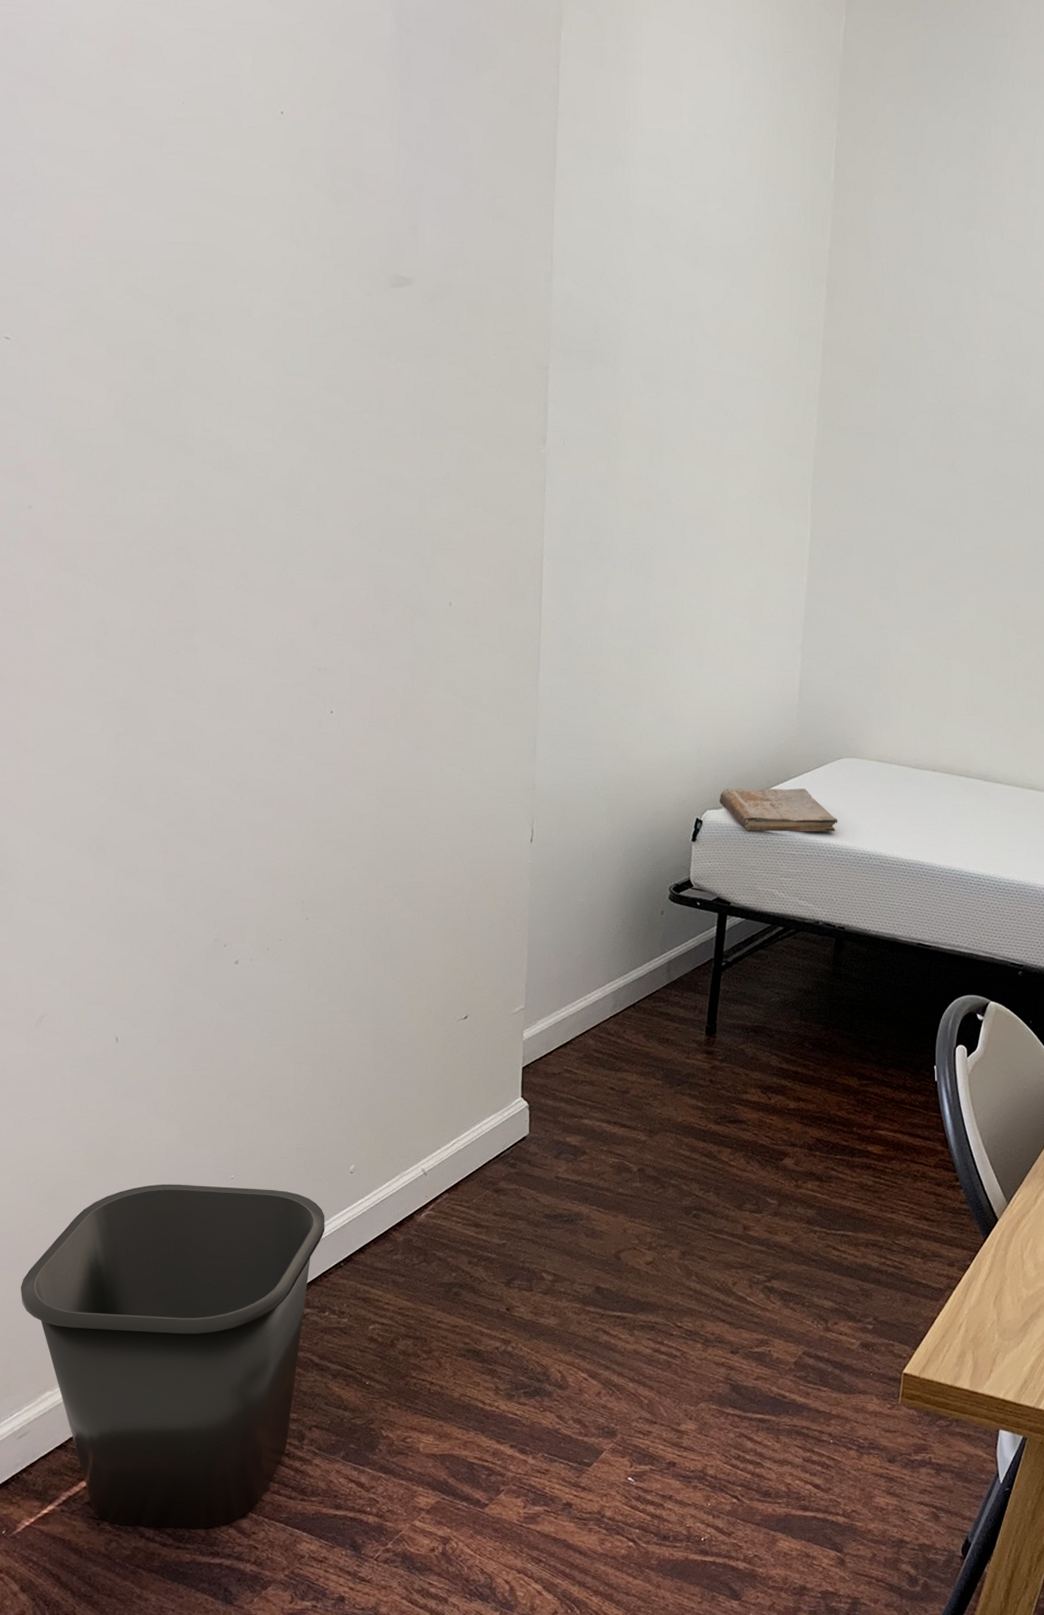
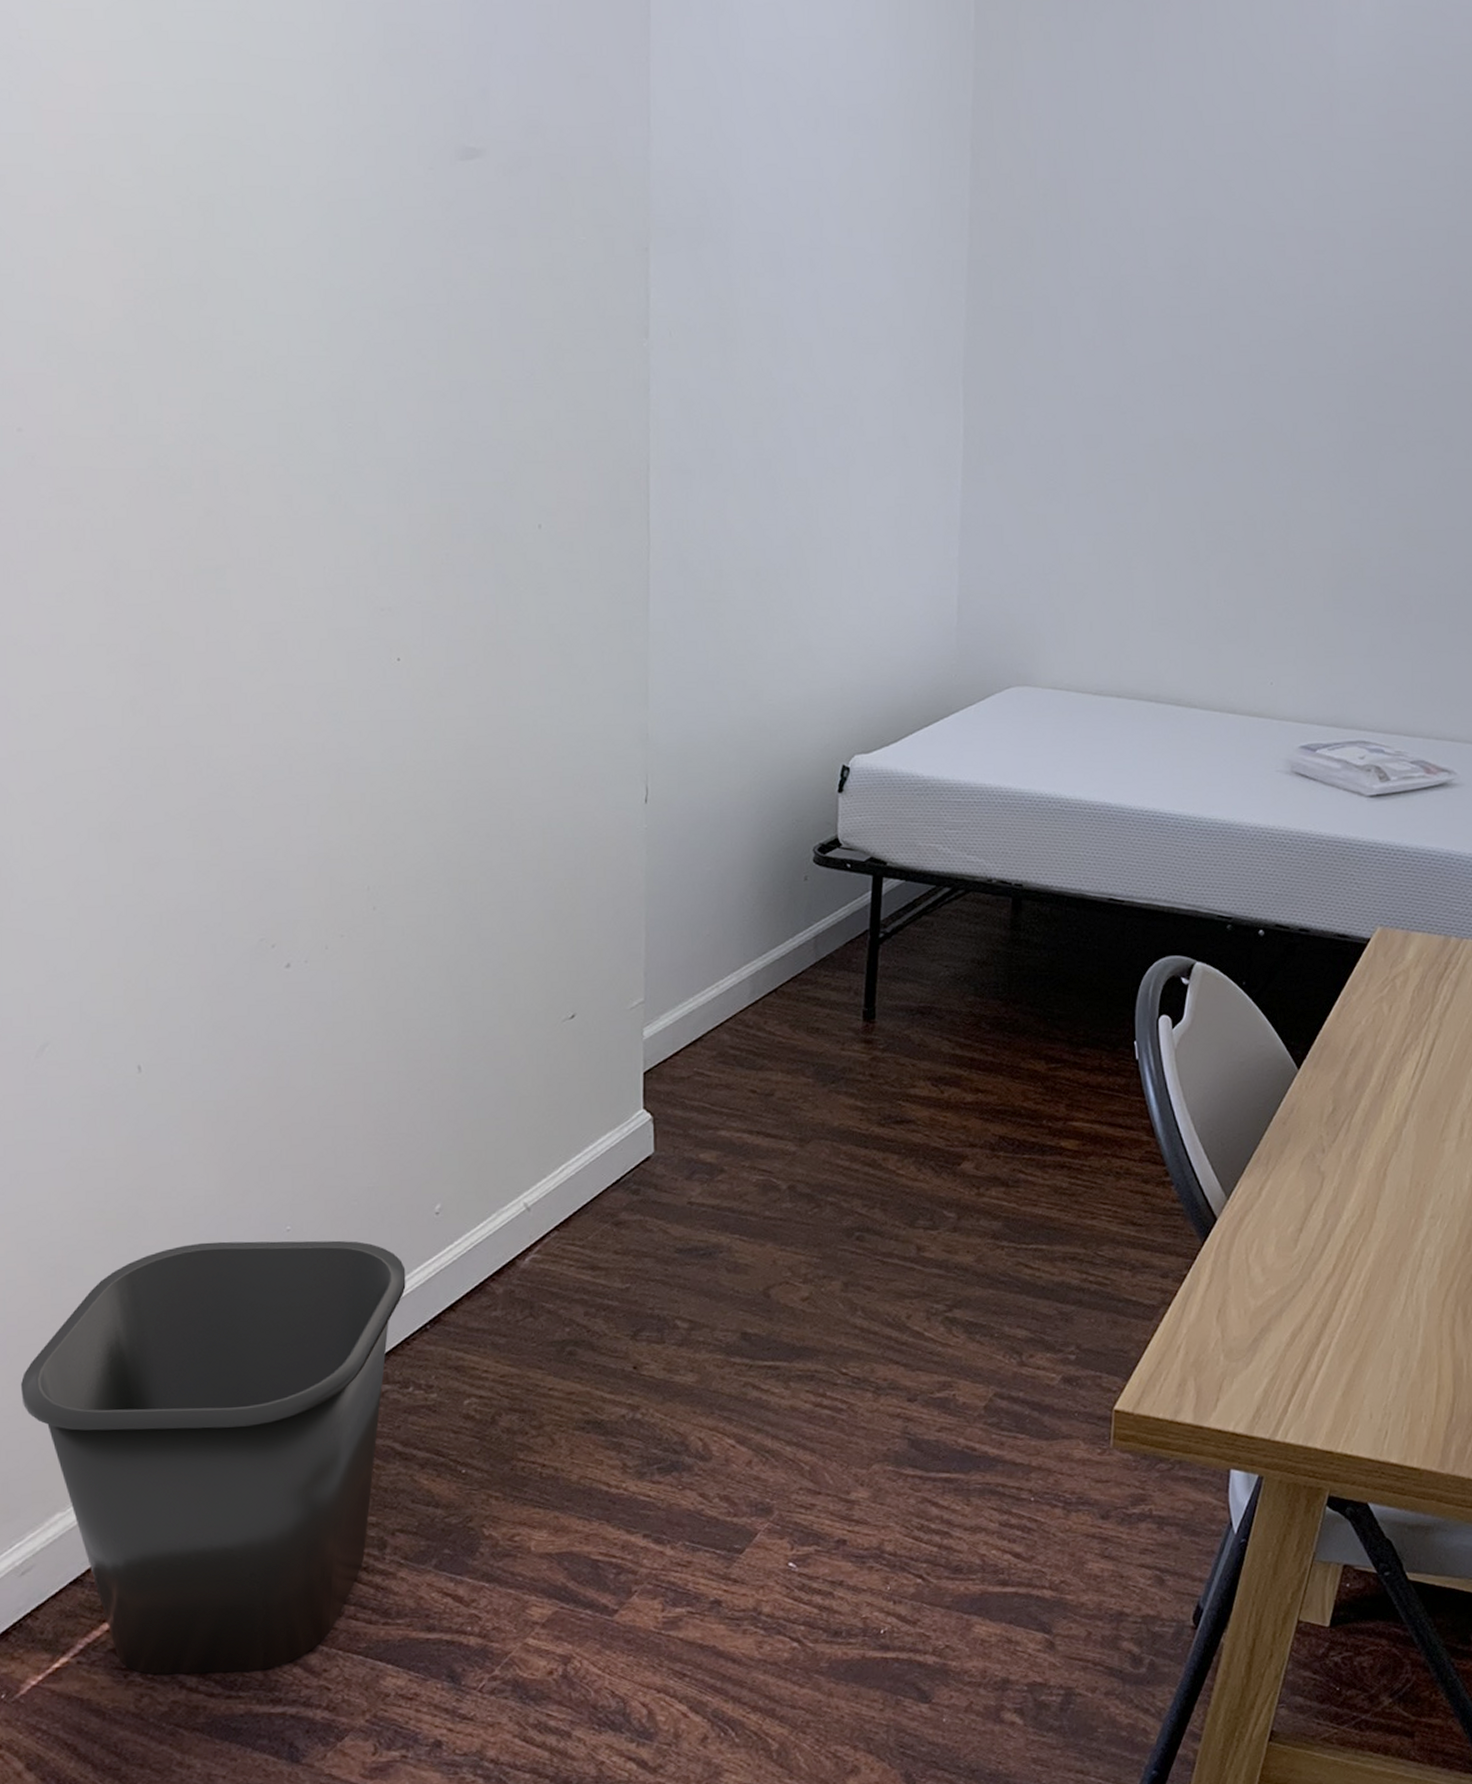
book: present [719,788,838,833] -> none [868,724,1010,779]

